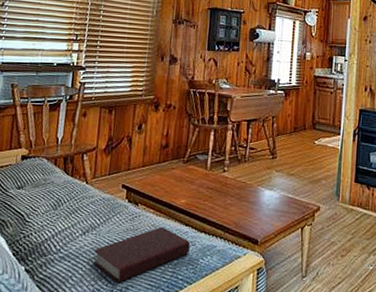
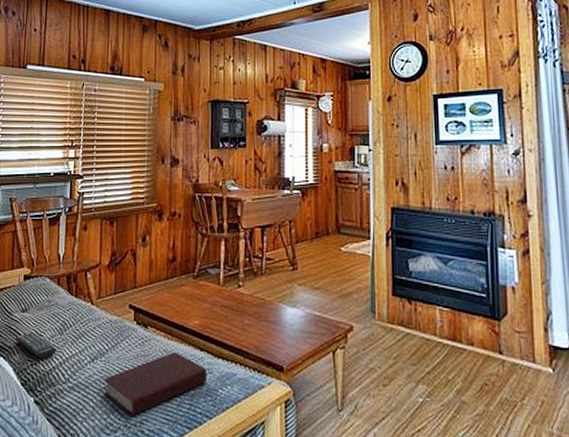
remote control: none [9,207,50,232] -> present [15,332,57,359]

